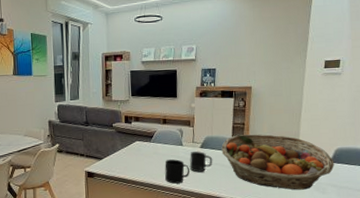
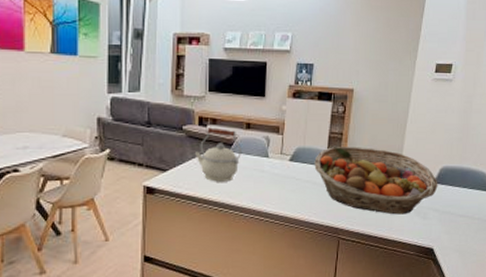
kettle: none [124,124,160,167] -> present [195,127,241,182]
mug: present [165,159,189,184] -> none [245,174,275,204]
mug: present [190,150,213,173] -> none [276,164,304,191]

